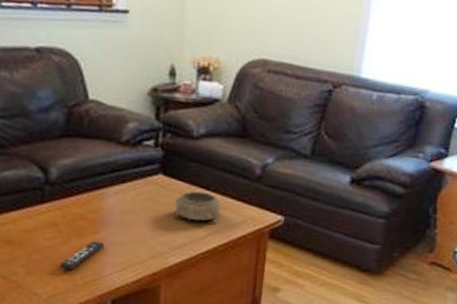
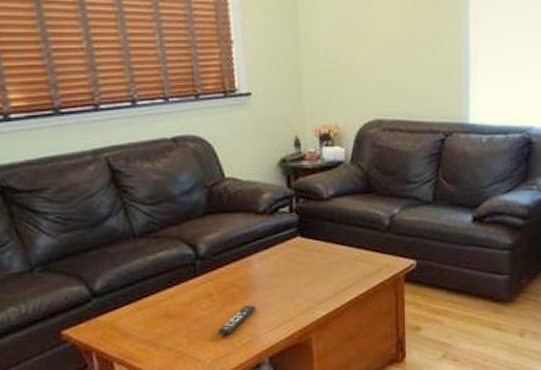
decorative bowl: present [173,191,222,223] -> none [315,247,358,275]

